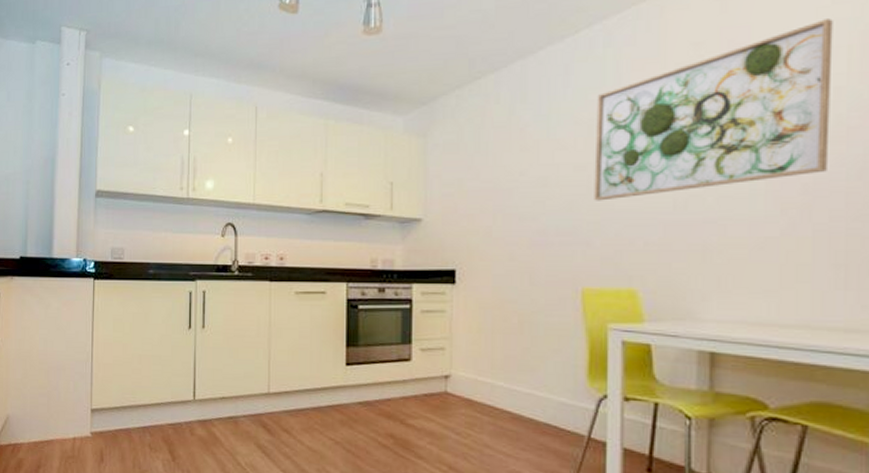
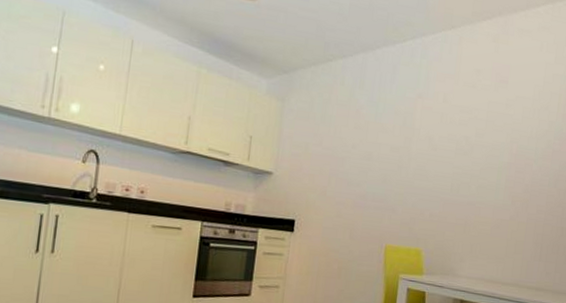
wall art: present [594,18,833,201] -> none [401,72,554,179]

